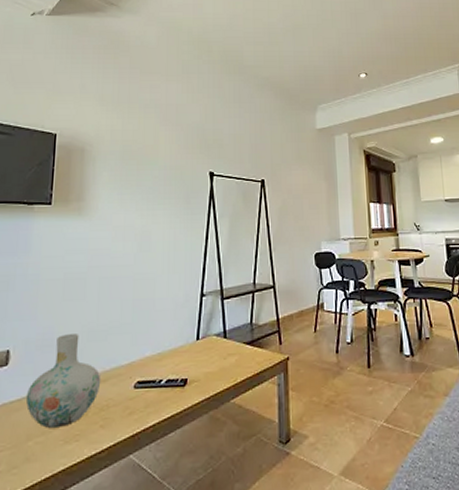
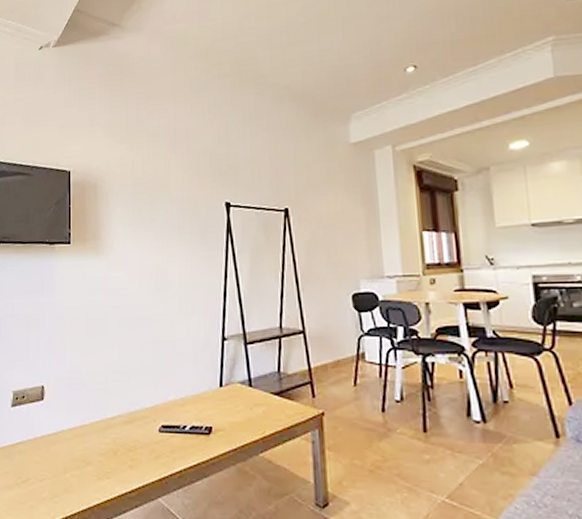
vase: present [25,334,101,428] -> none [61,374,127,463]

